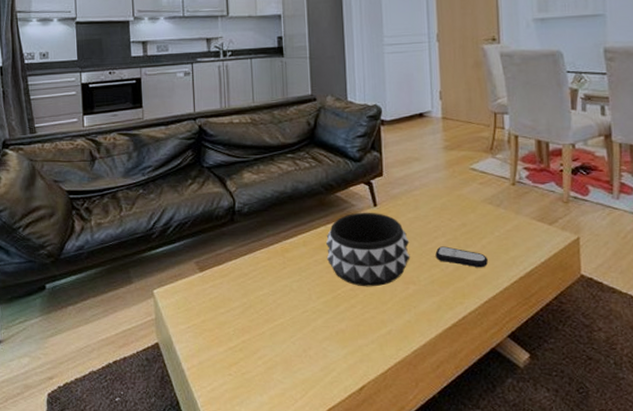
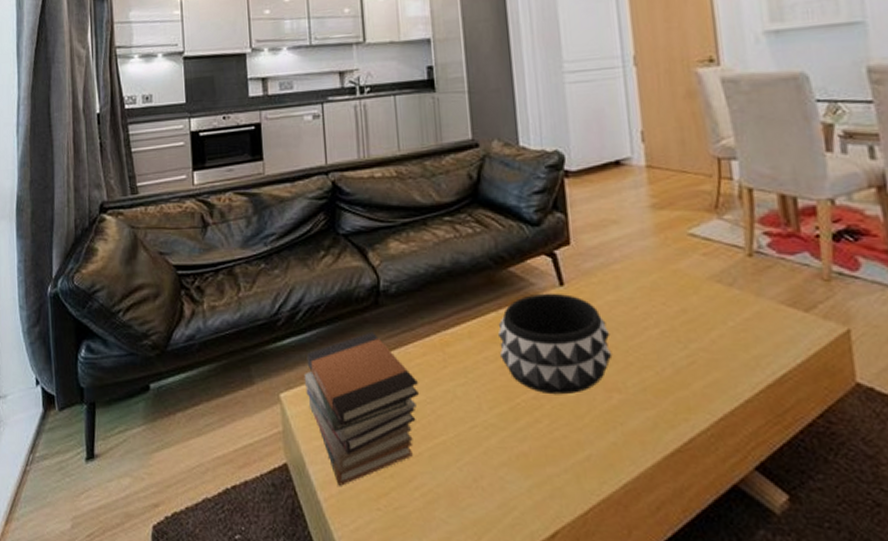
book stack: none [173,242,265,358] -> present [303,331,420,486]
remote control: present [435,246,488,268] -> none [646,340,720,371]

